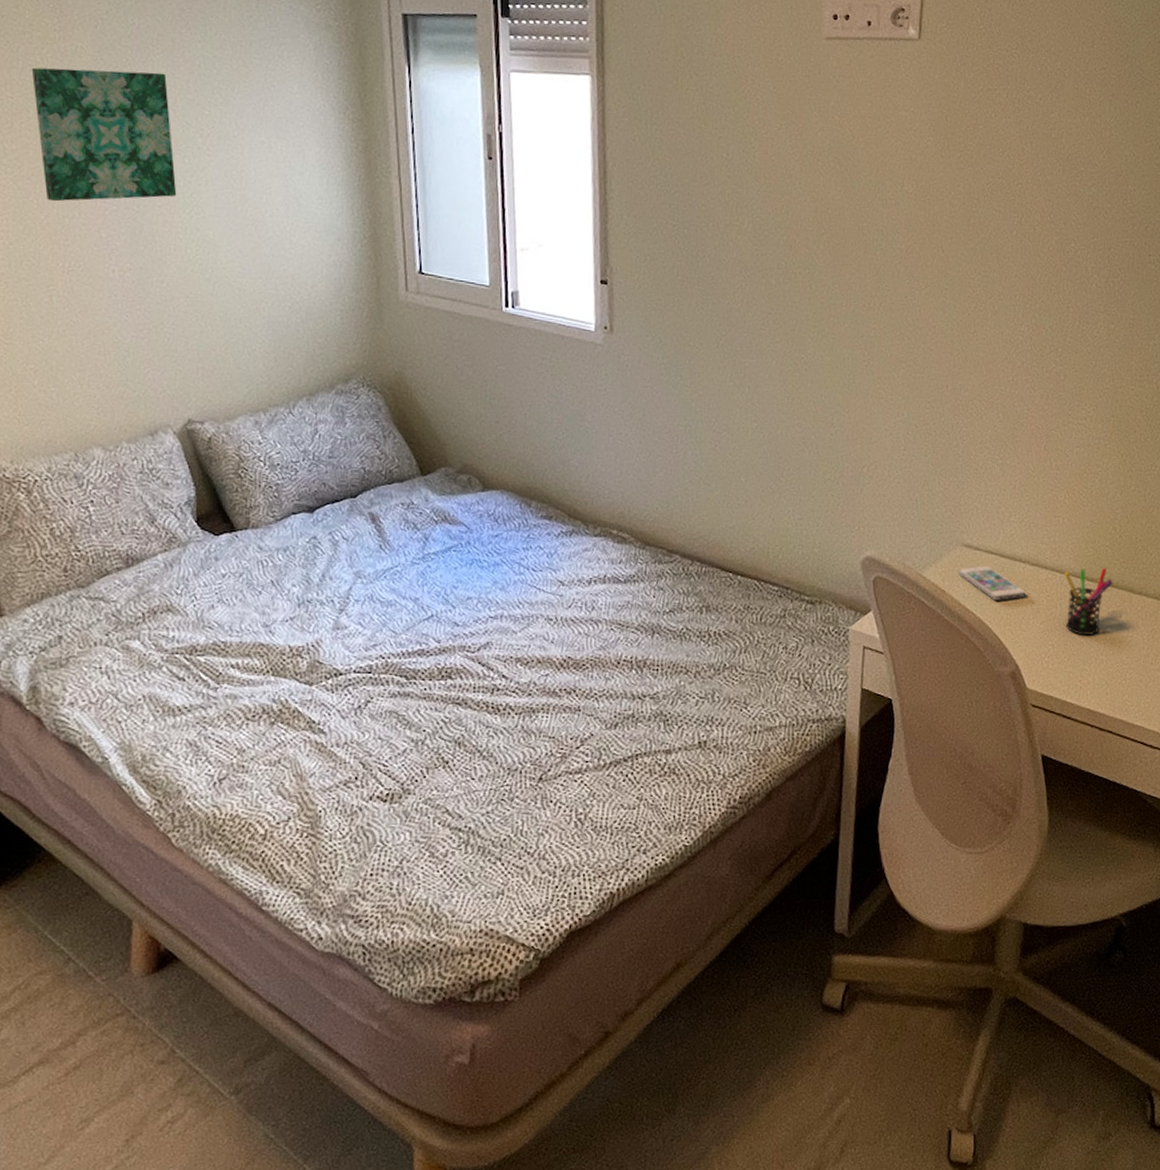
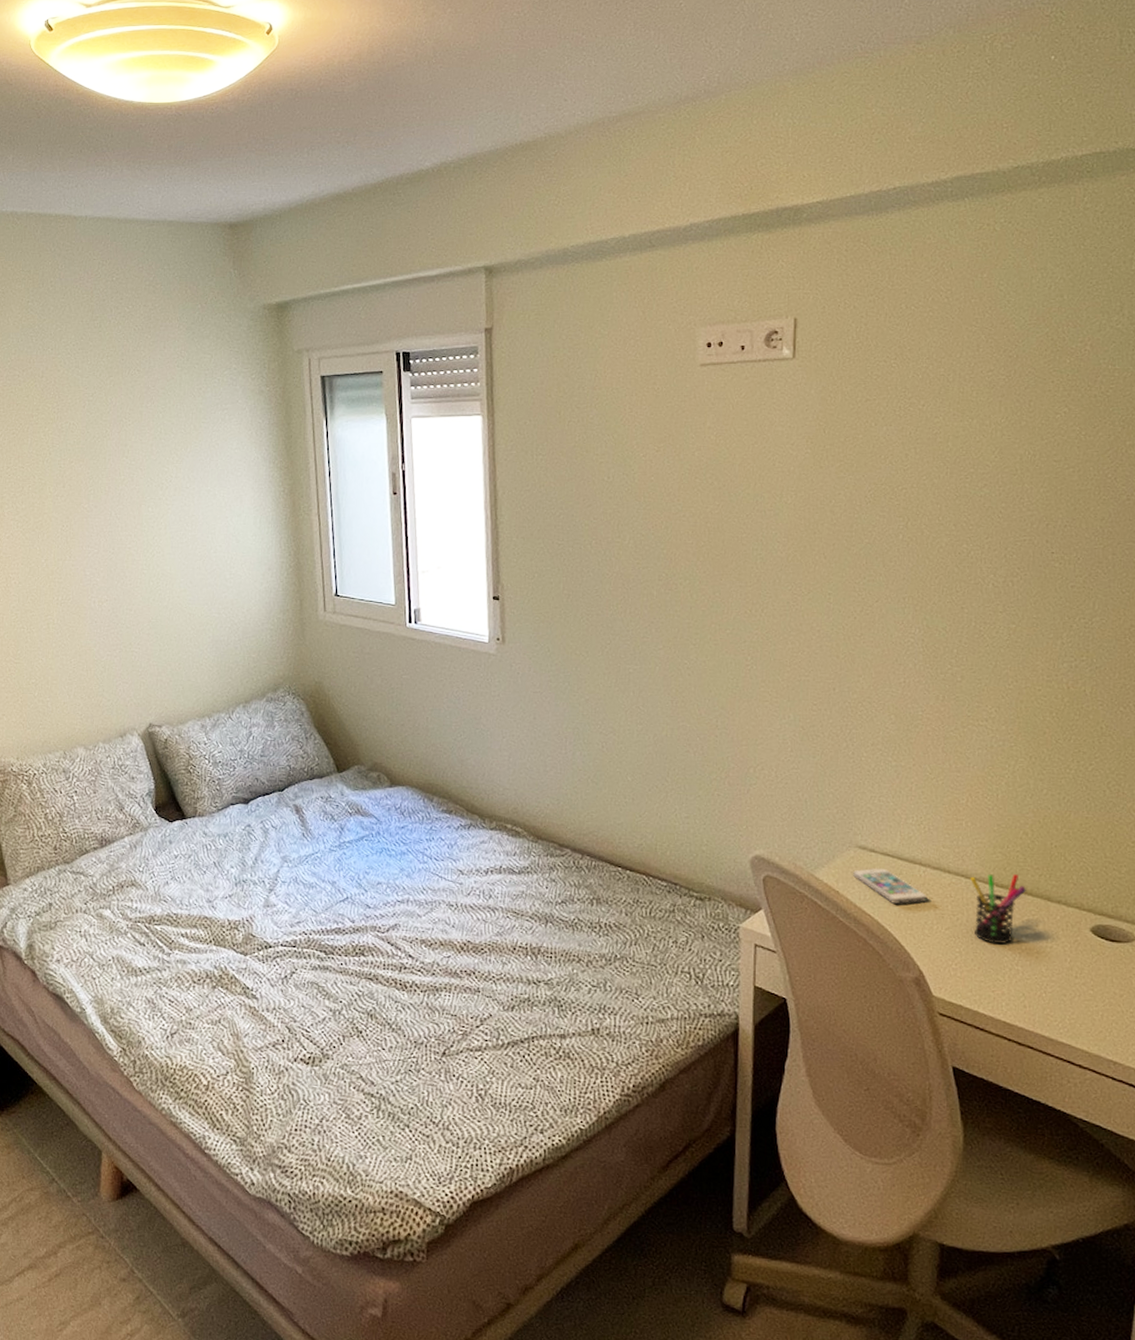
wall art: present [31,67,177,202] -> none [37,440,143,548]

